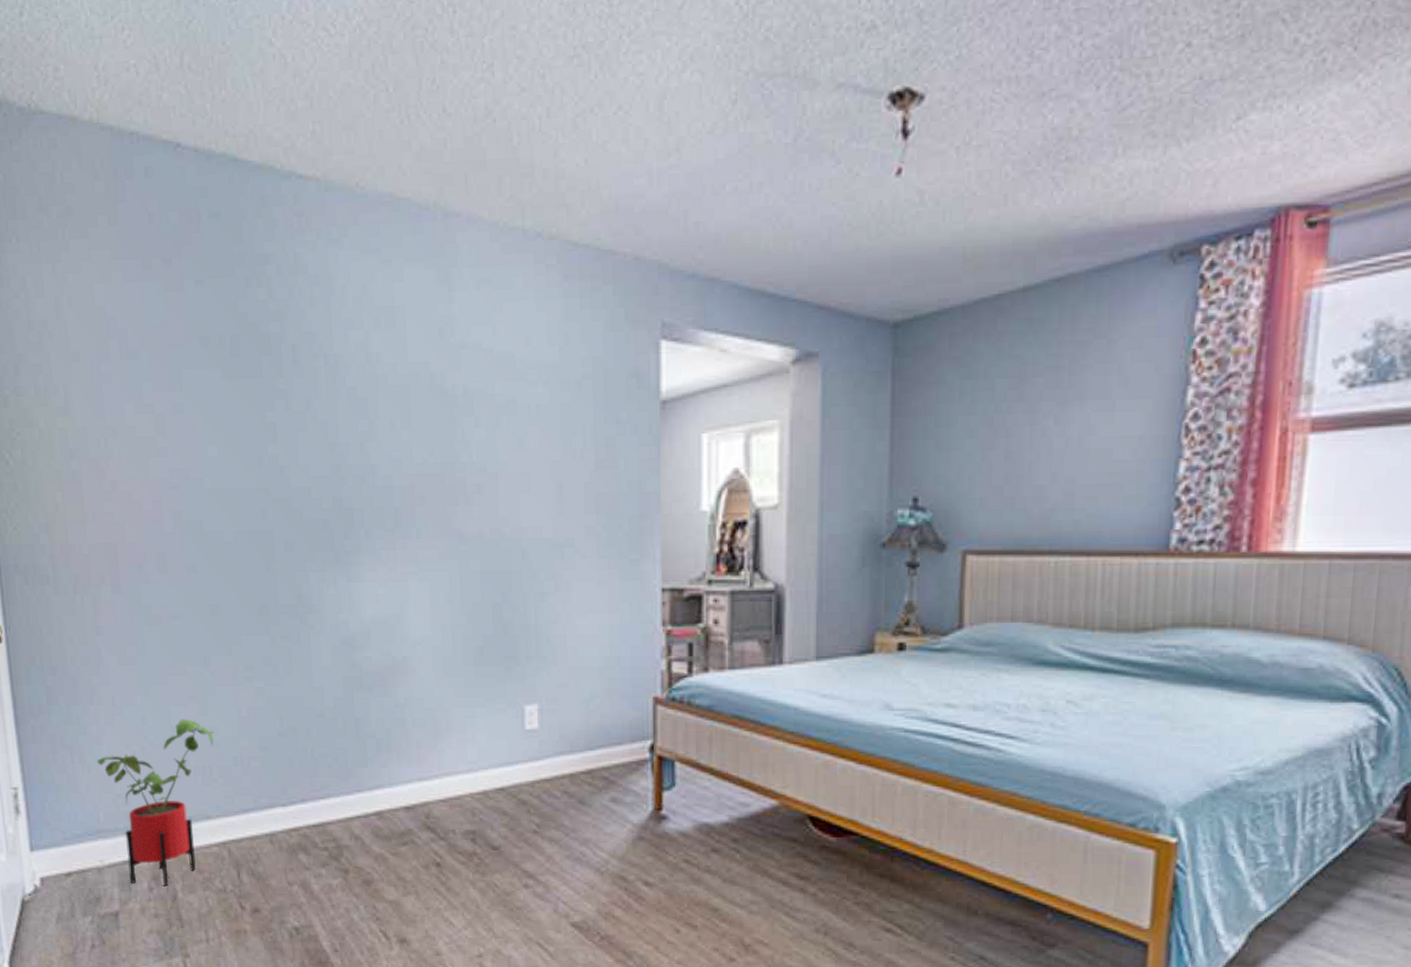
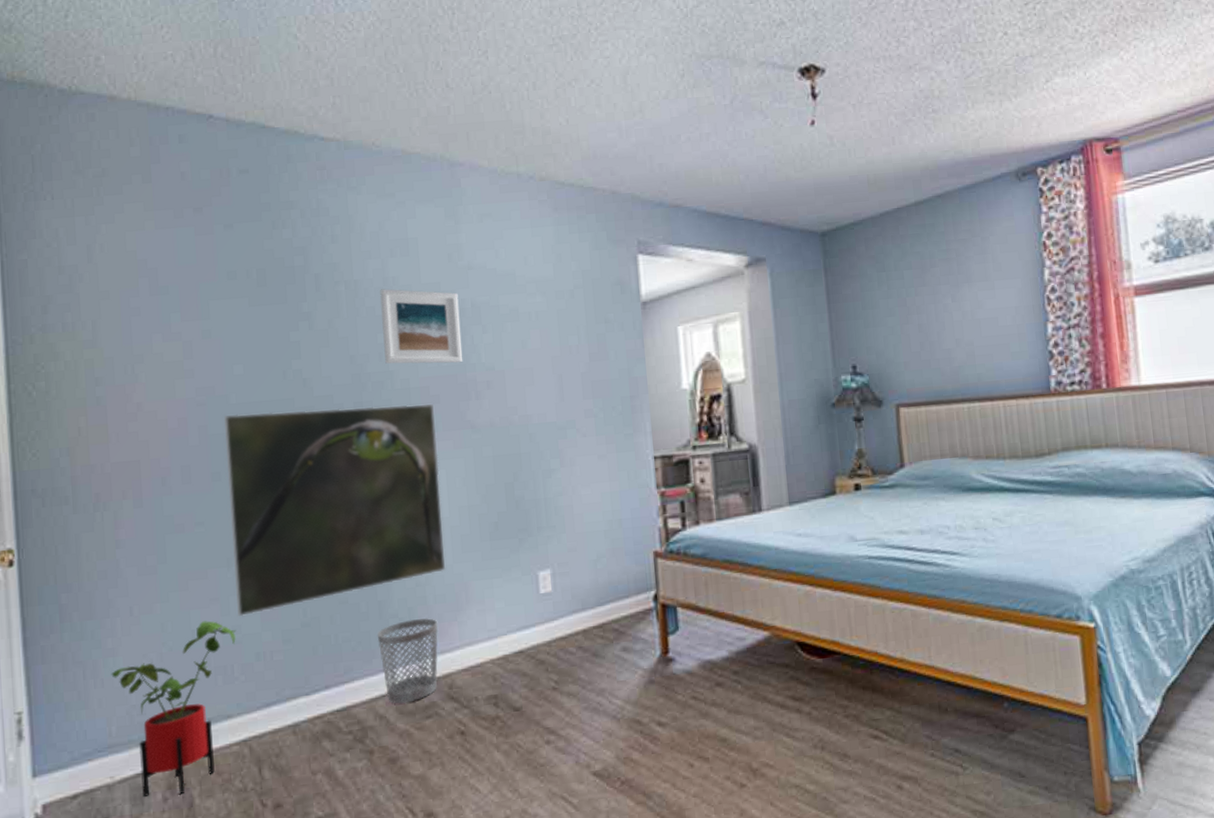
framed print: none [199,501,426,719] -> present [224,404,446,617]
wastebasket: none [353,741,417,827] -> present [377,617,439,704]
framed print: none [362,366,452,461] -> present [380,288,463,364]

